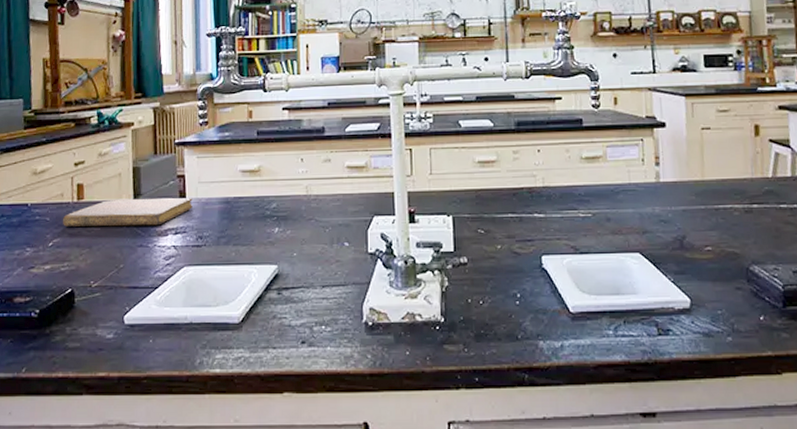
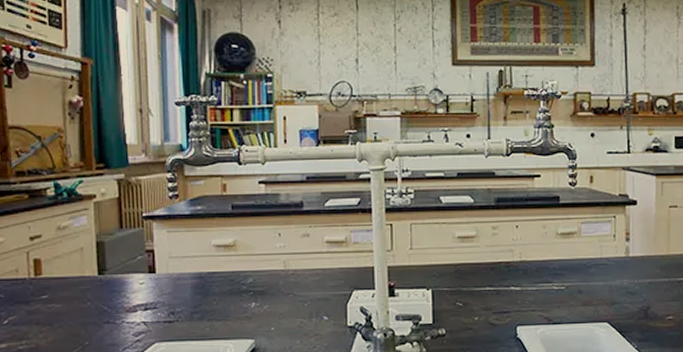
notebook: present [62,198,193,227] -> none [18,273,163,304]

